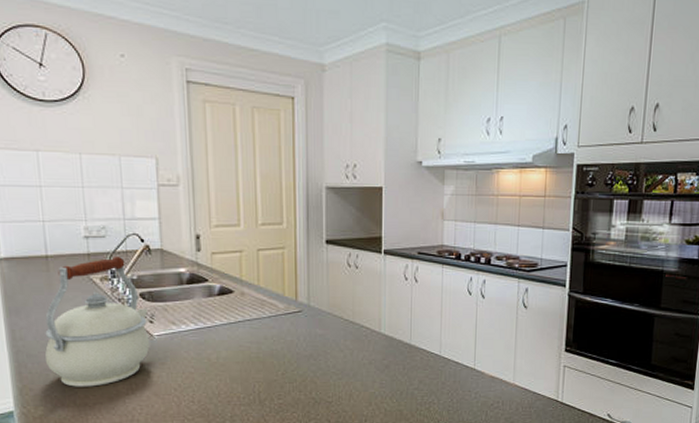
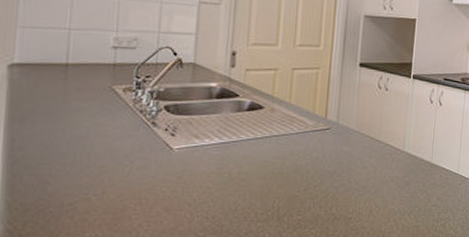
kettle: present [45,257,150,387] -> none [46,68,171,202]

